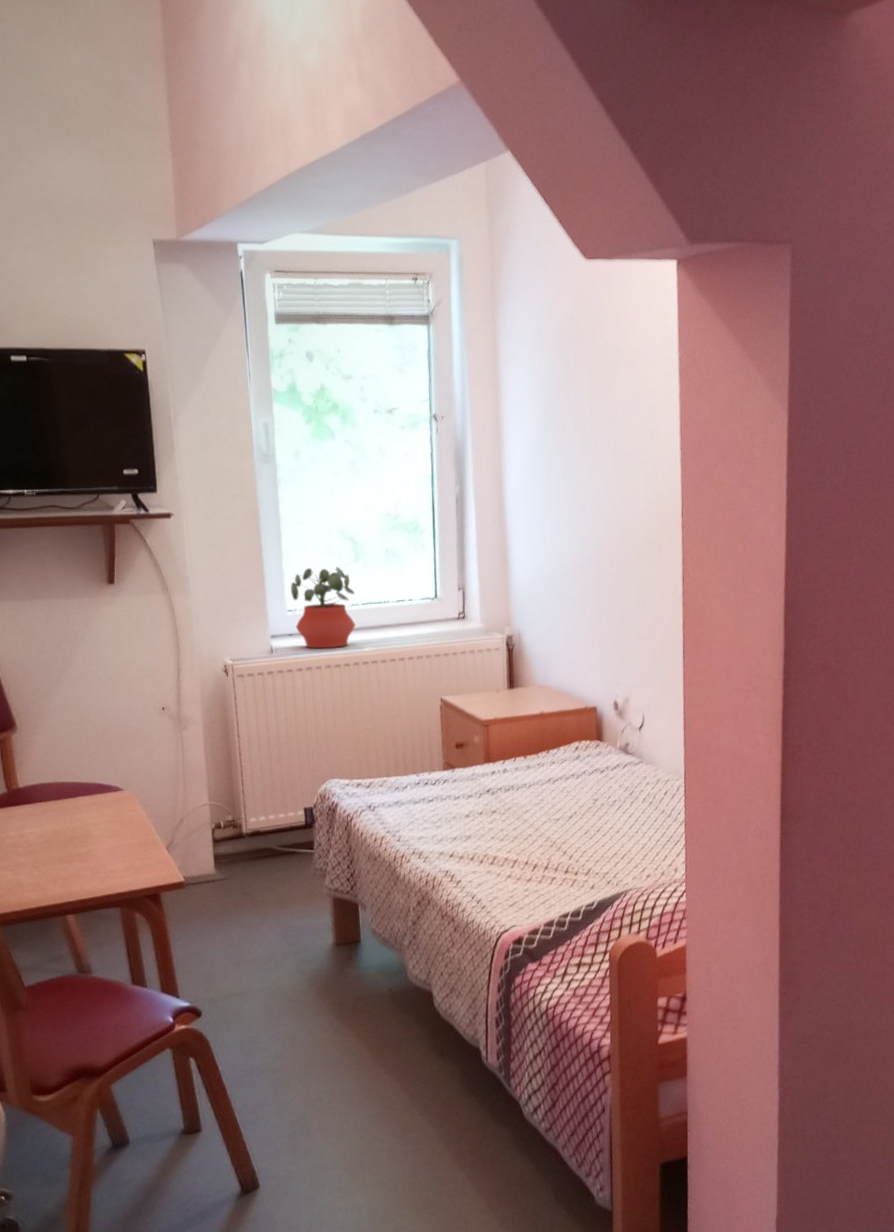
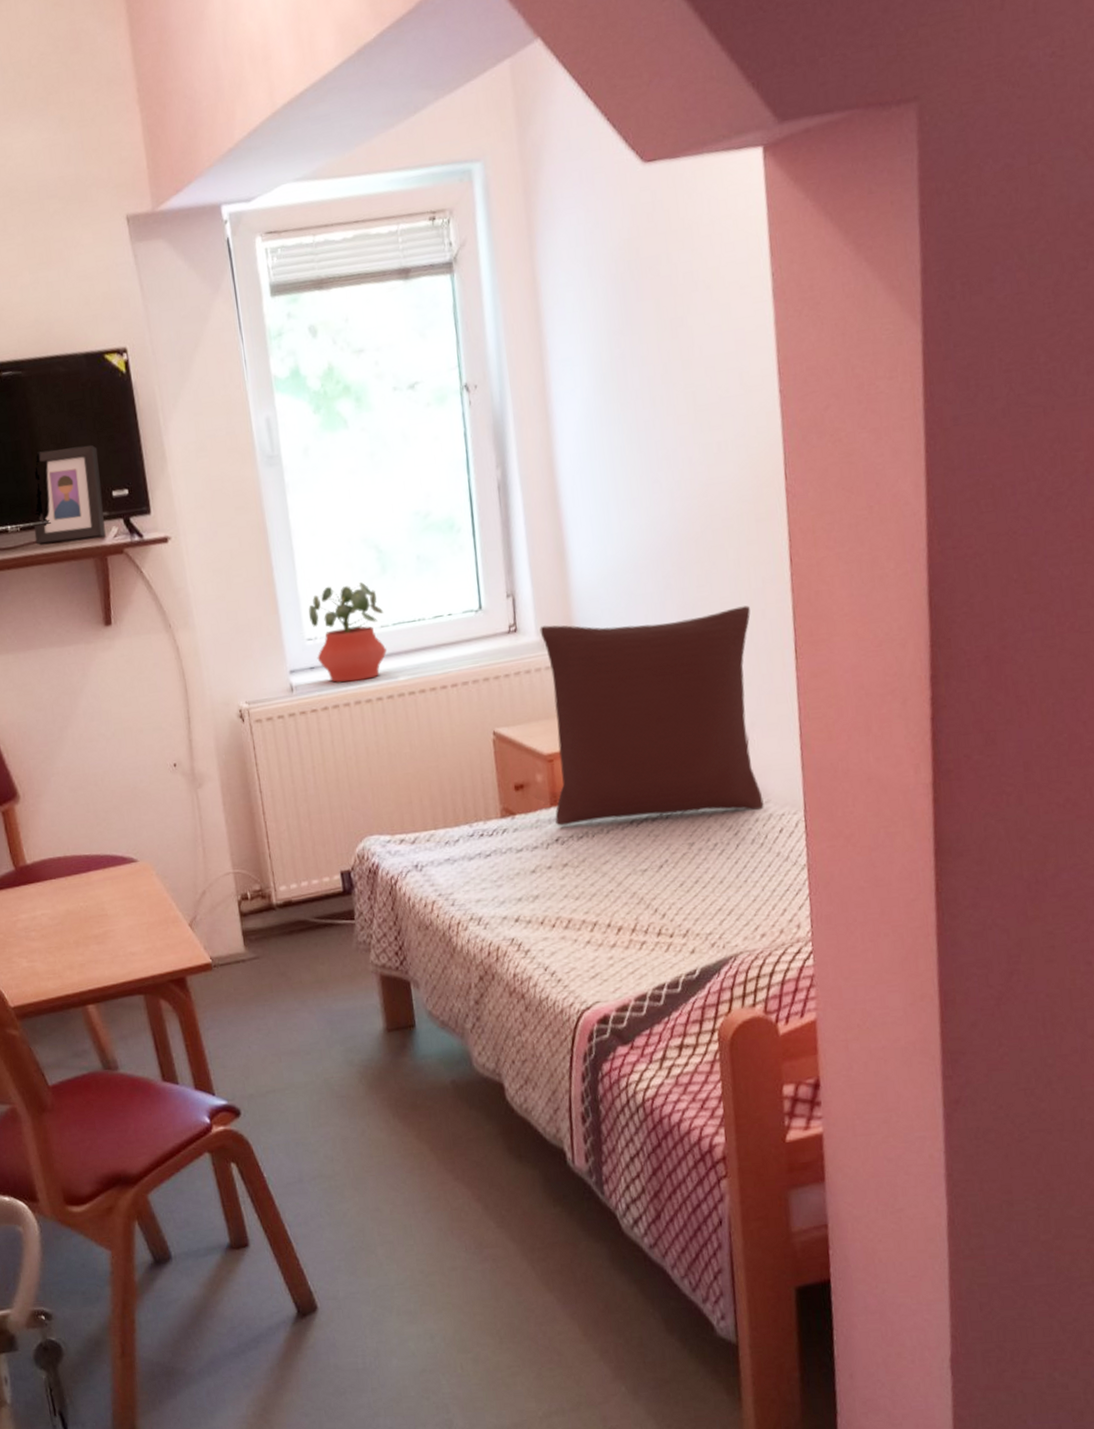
picture frame: none [48,428,115,510] -> present [33,445,106,546]
pillow: none [483,613,654,780] -> present [540,605,764,826]

